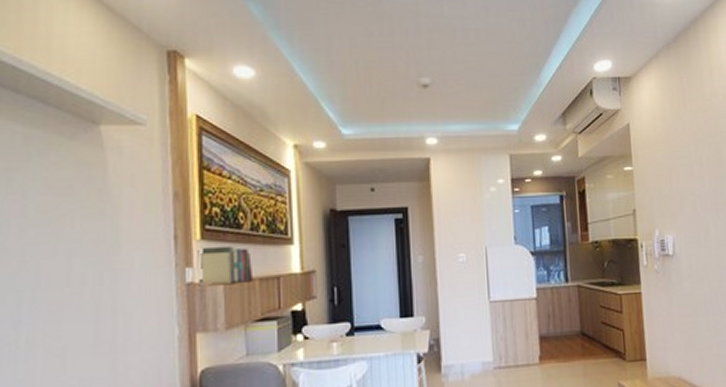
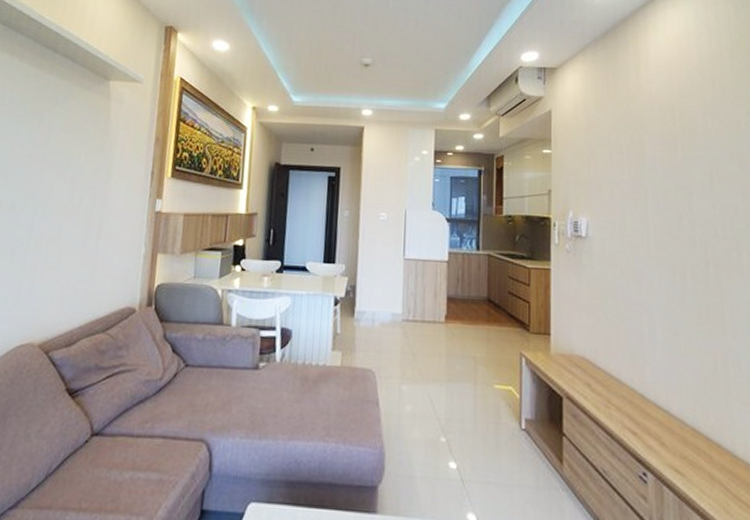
books: present [197,246,254,288] -> none [165,183,208,218]

